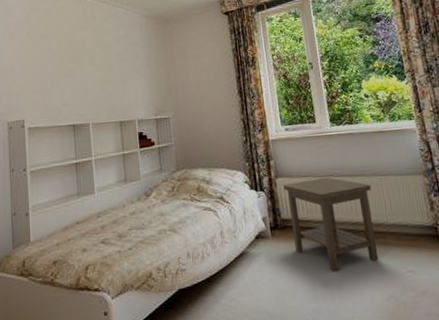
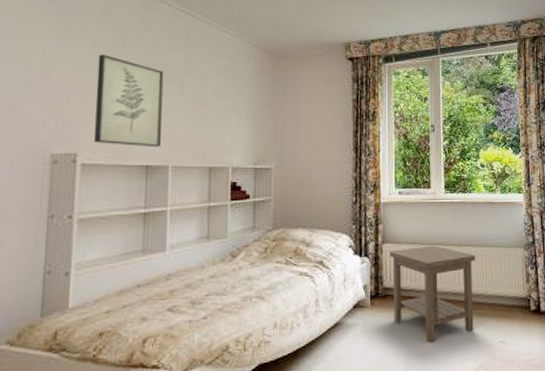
wall art: none [31,40,83,111] -> present [94,54,164,148]

